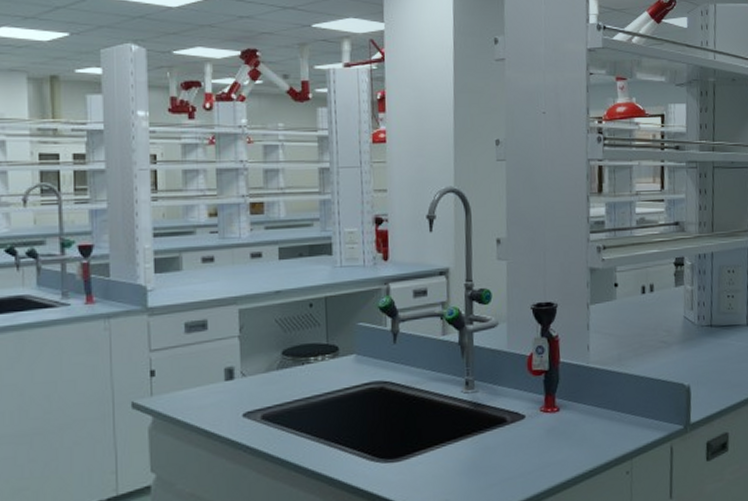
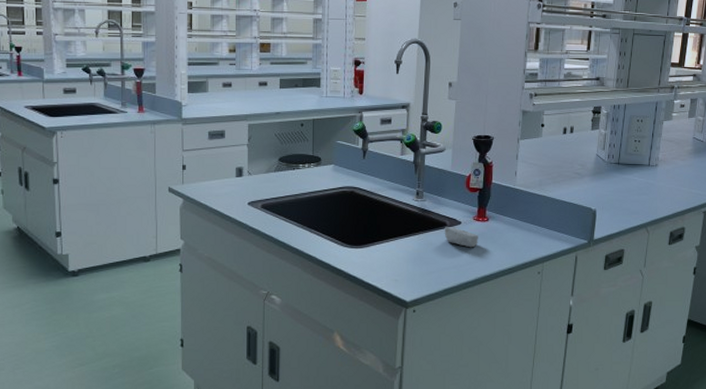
soap bar: none [504,423,549,448] -> present [444,227,478,248]

